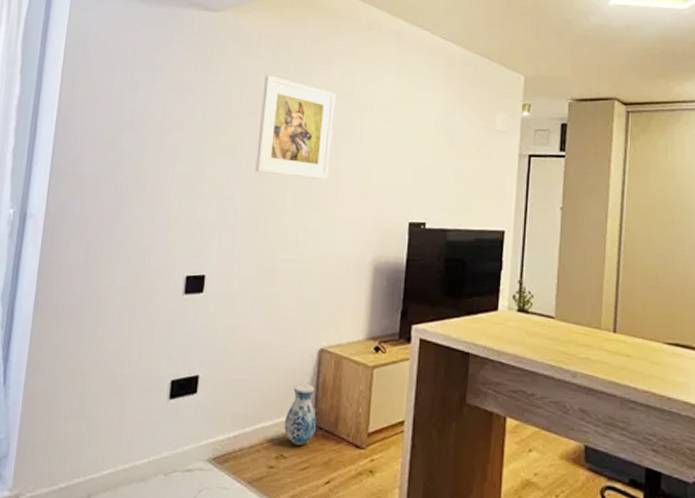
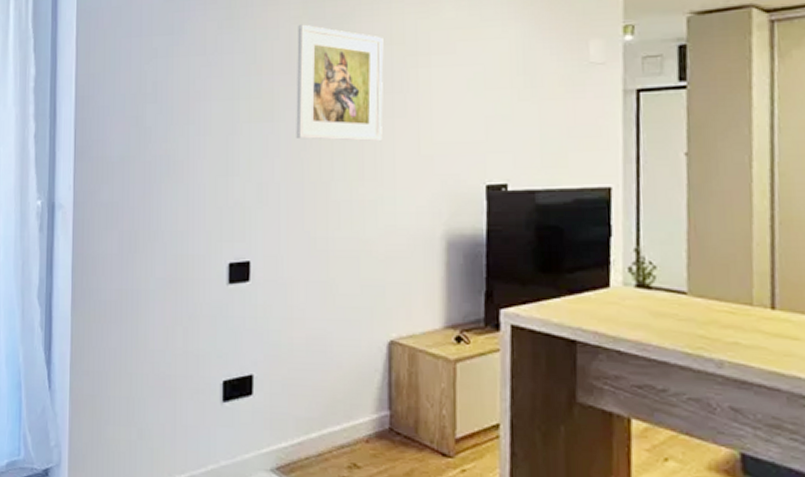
vase: present [284,383,317,445] -> none [355,381,393,453]

